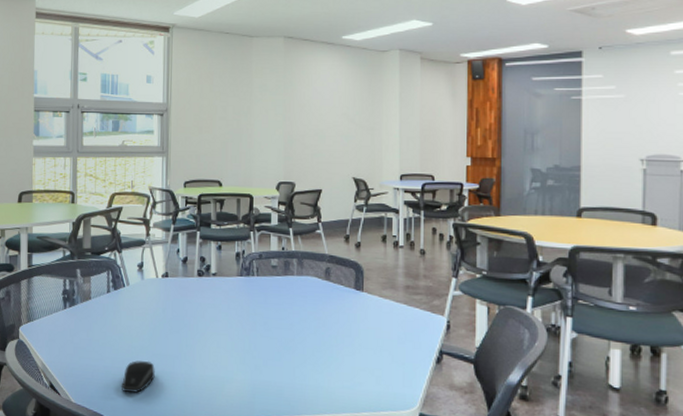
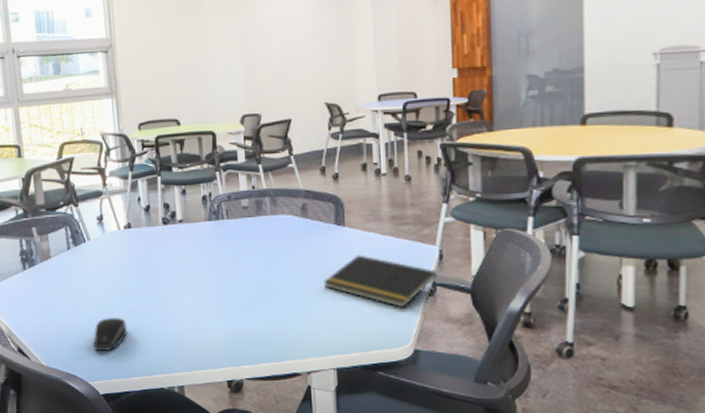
notepad: none [340,319,445,373] -> present [323,255,438,308]

